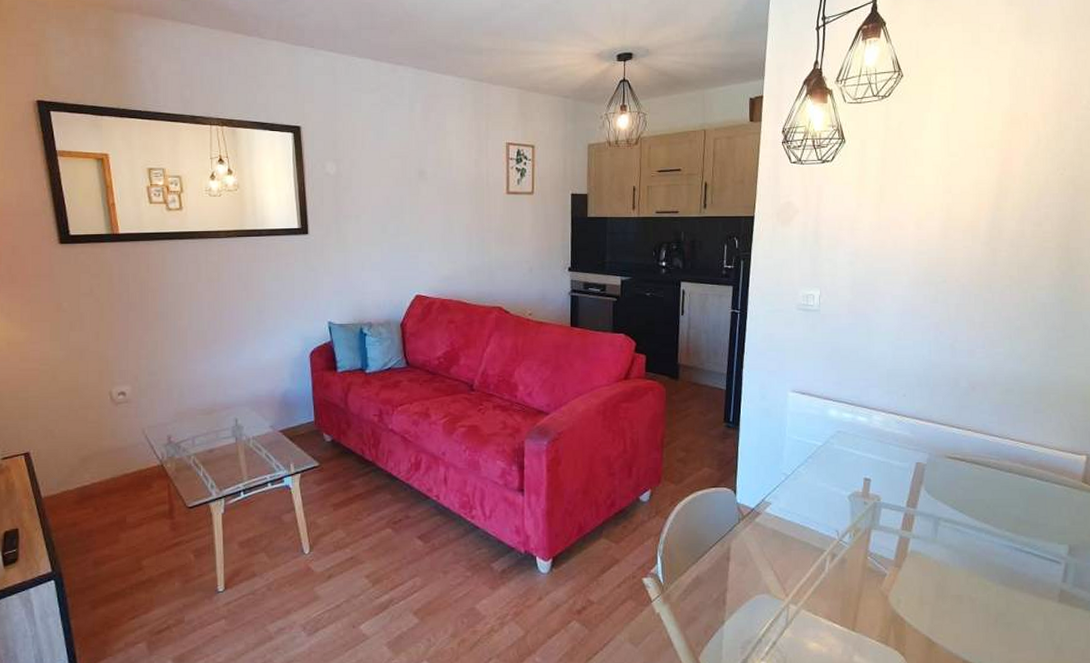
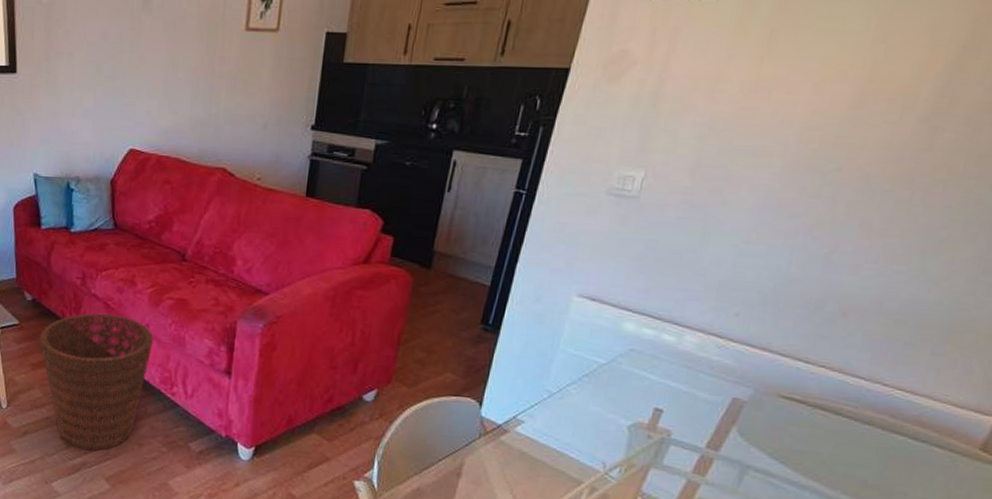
basket: none [340,446,450,585] -> present [39,313,154,450]

